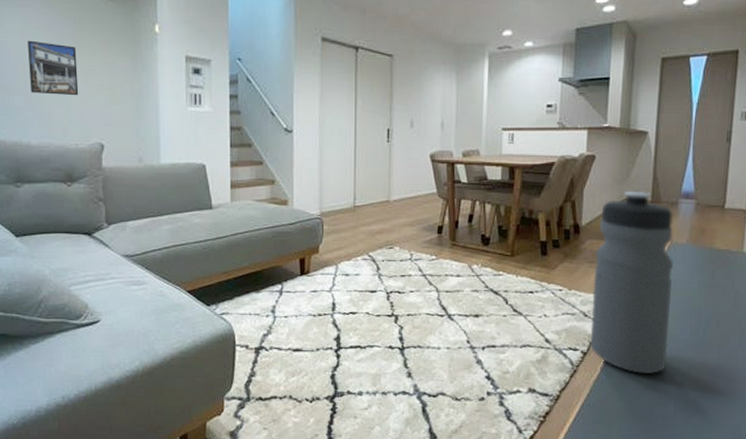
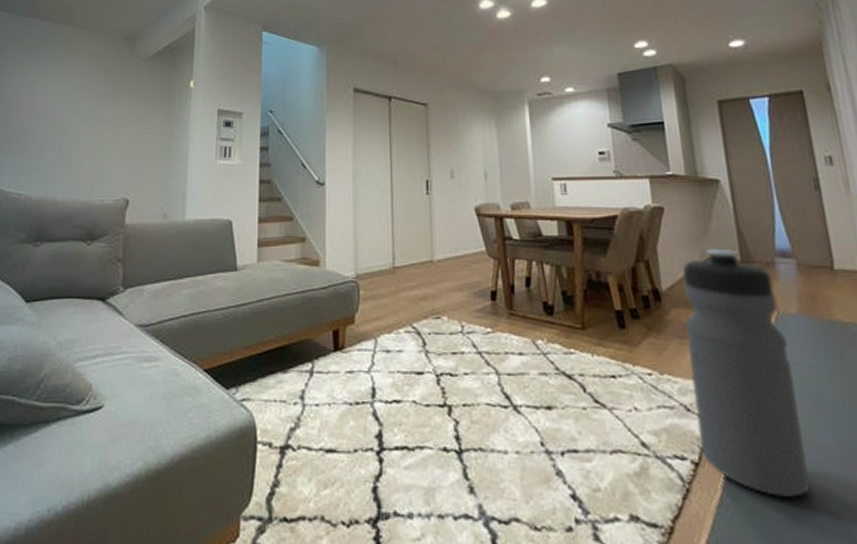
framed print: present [28,40,79,96] -> none [64,98,113,151]

